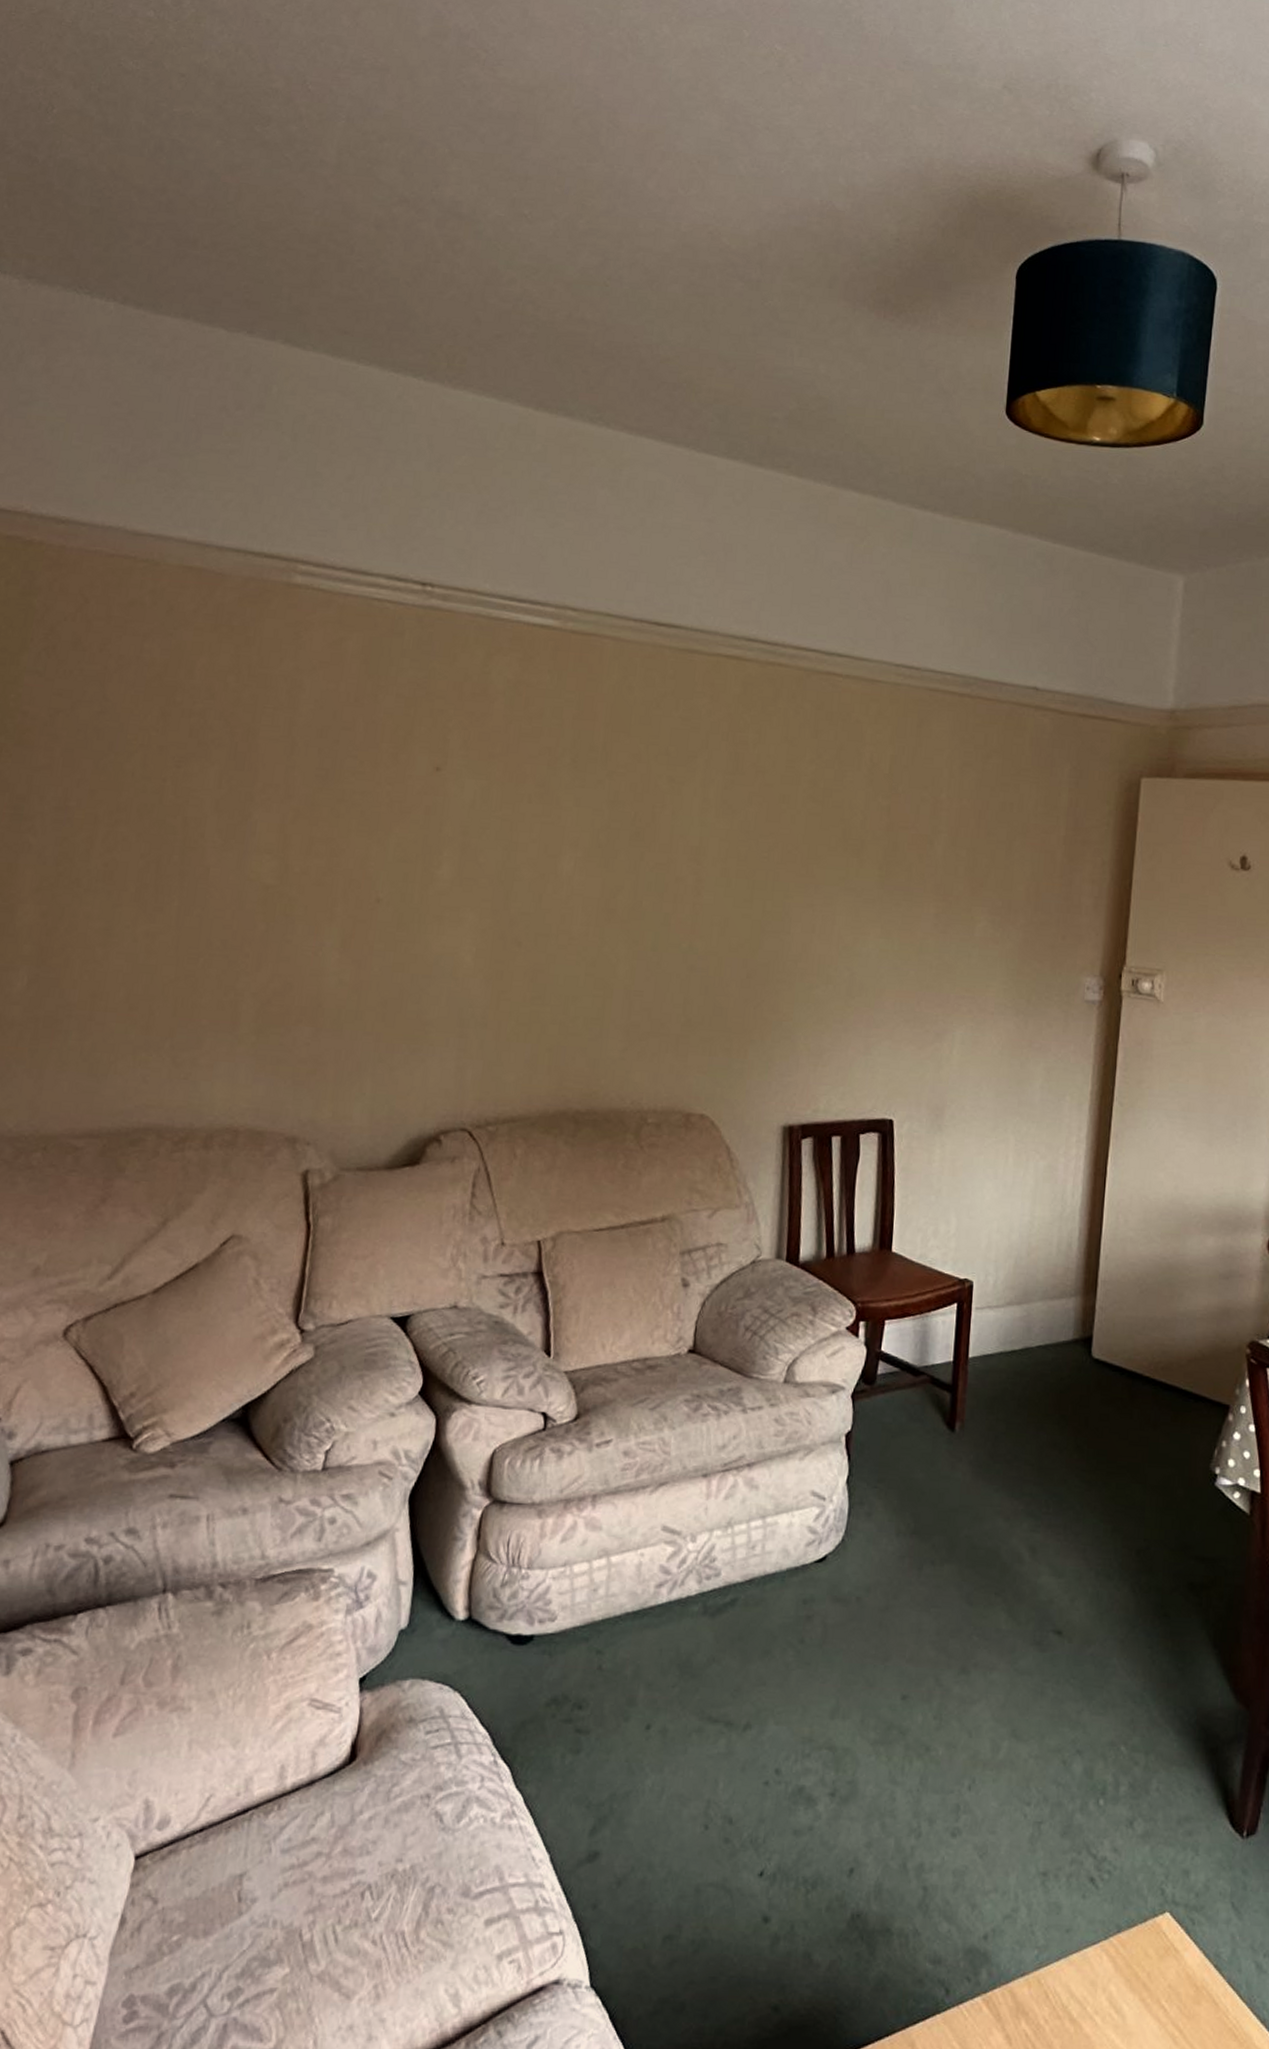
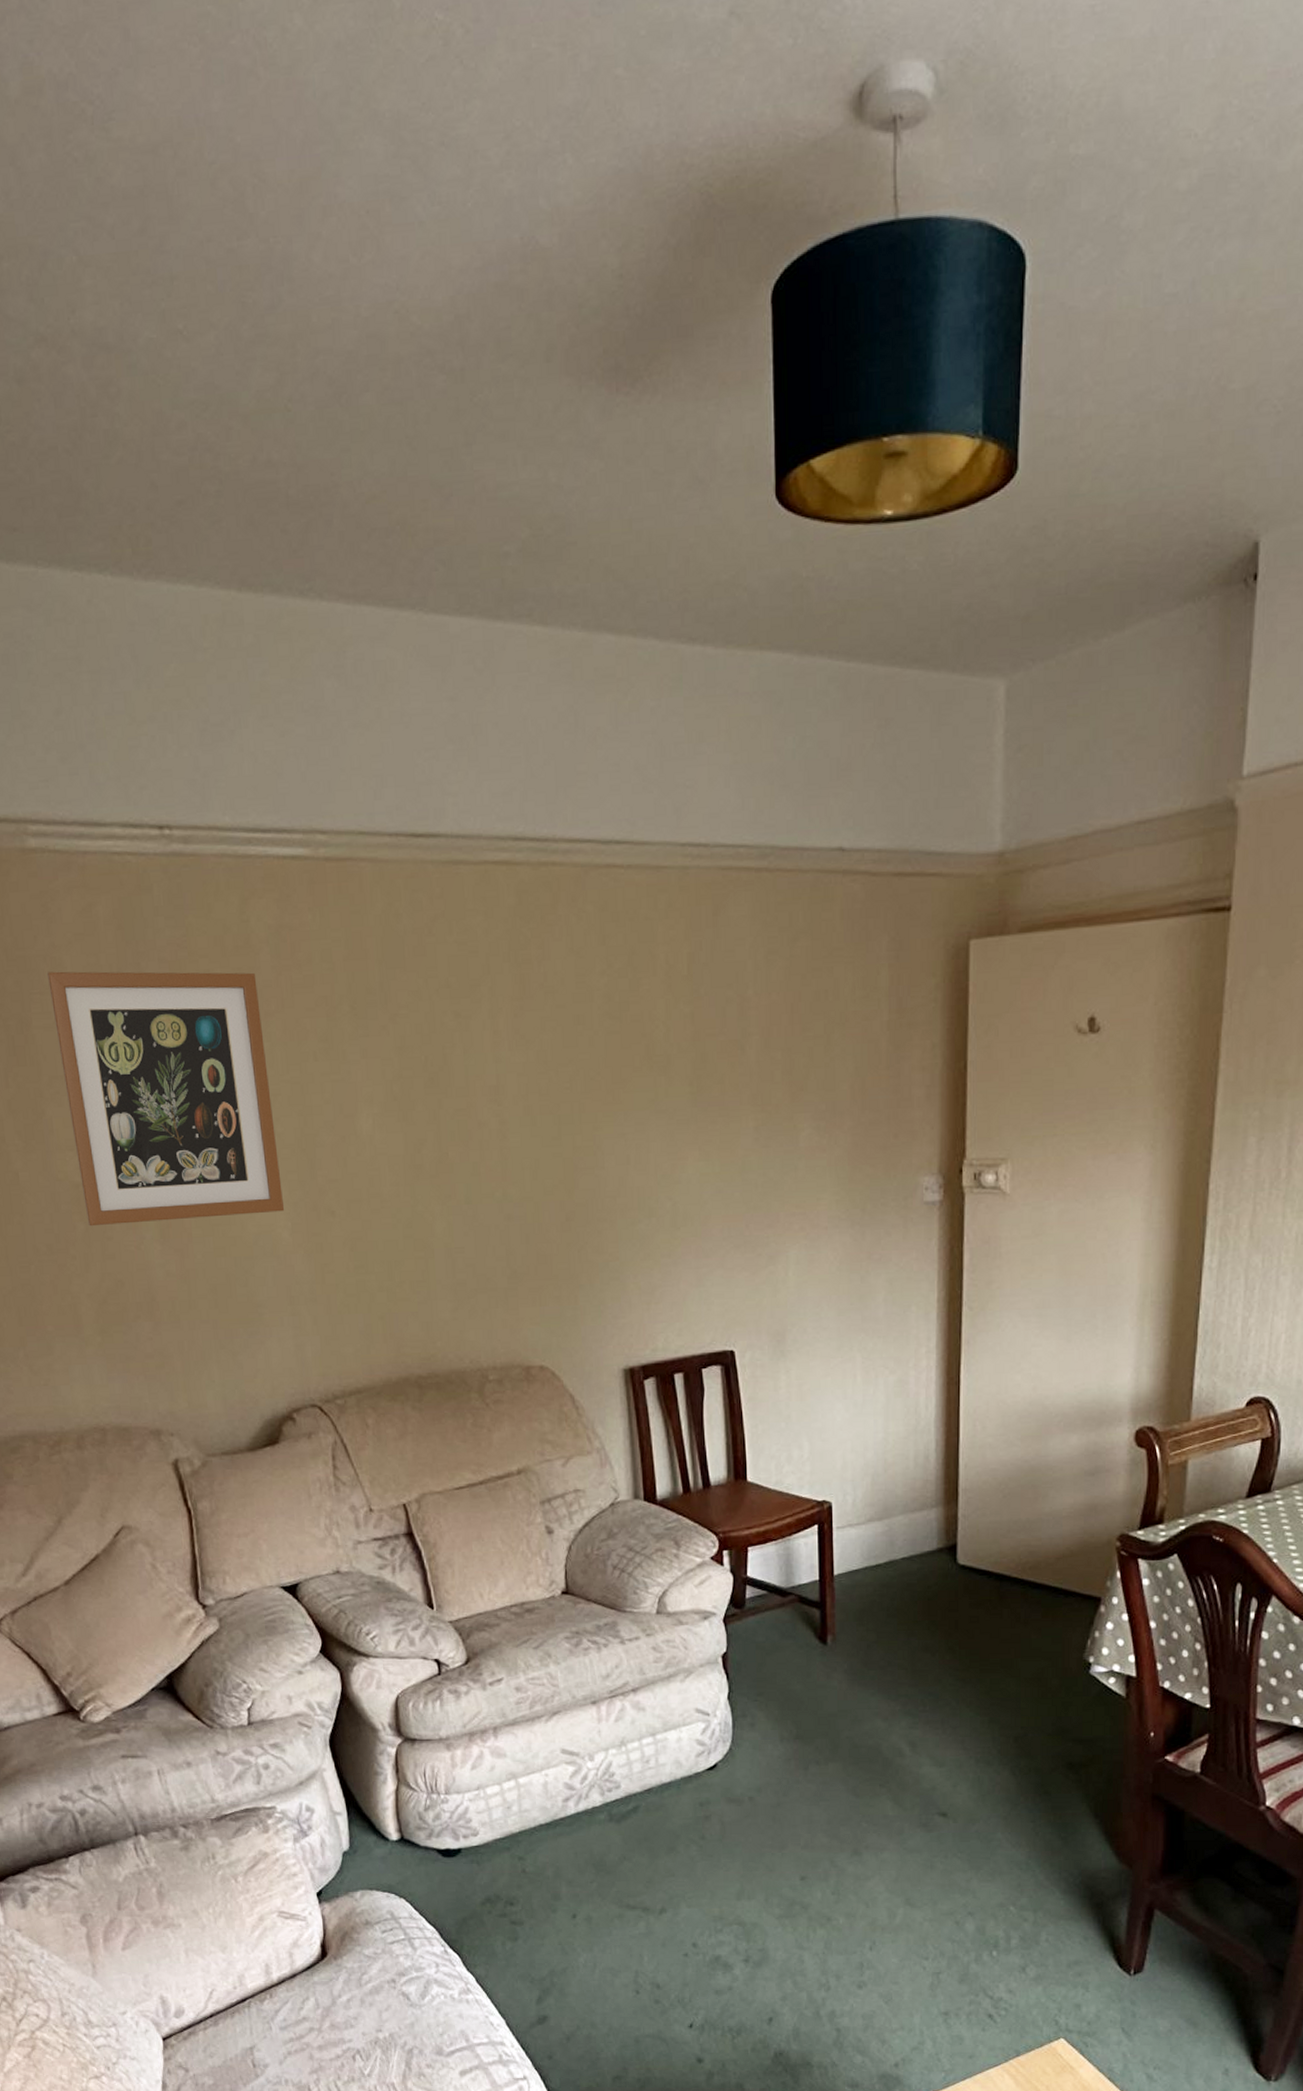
wall art: none [269,691,487,937] -> present [46,971,285,1227]

